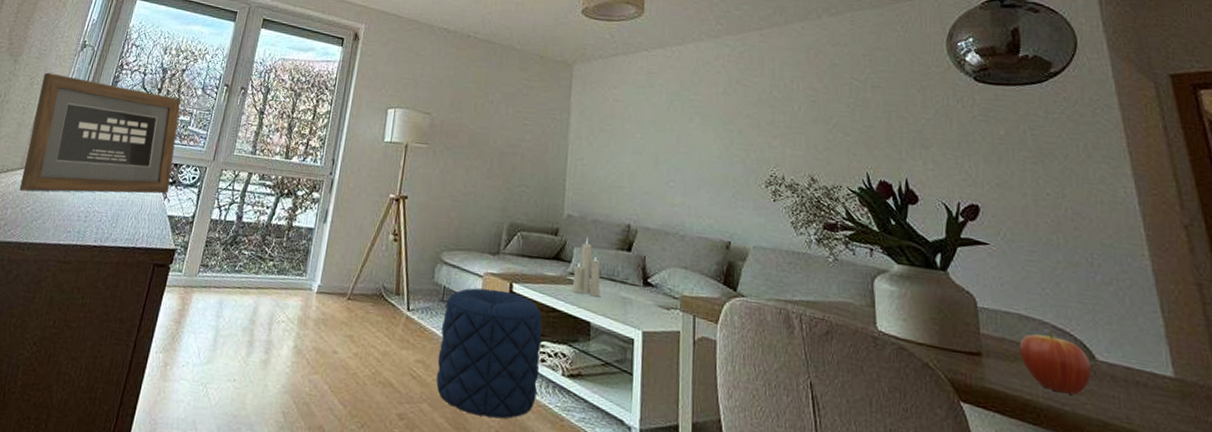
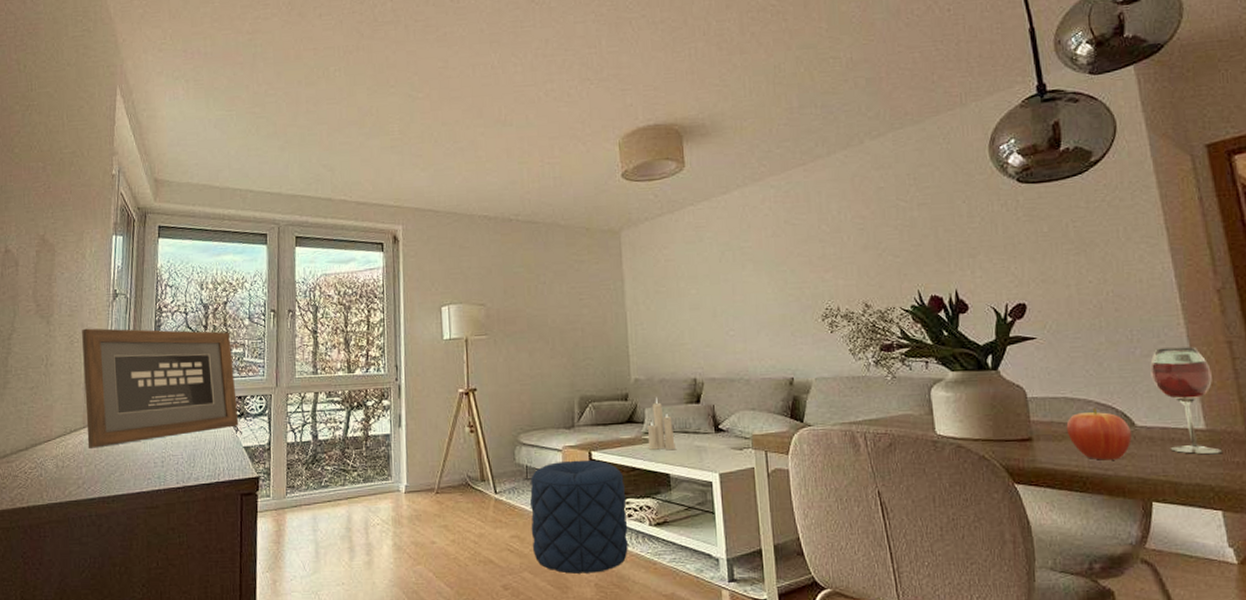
wineglass: none [1112,277,1193,410] -> present [1150,346,1222,455]

